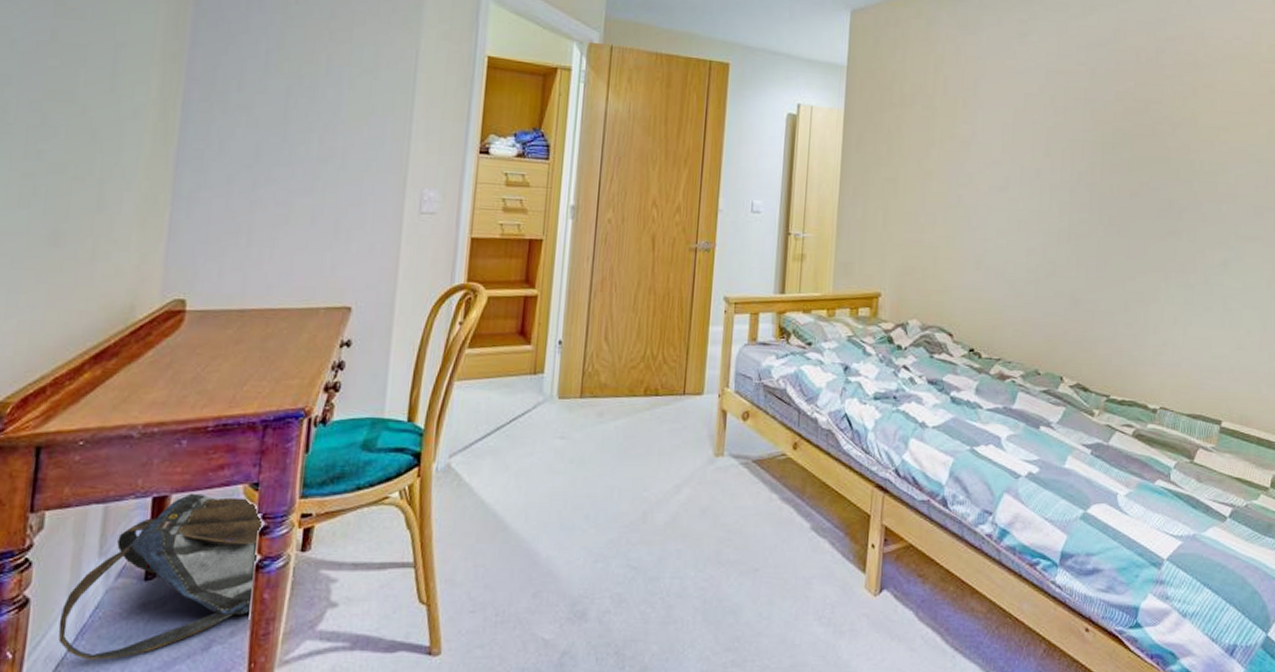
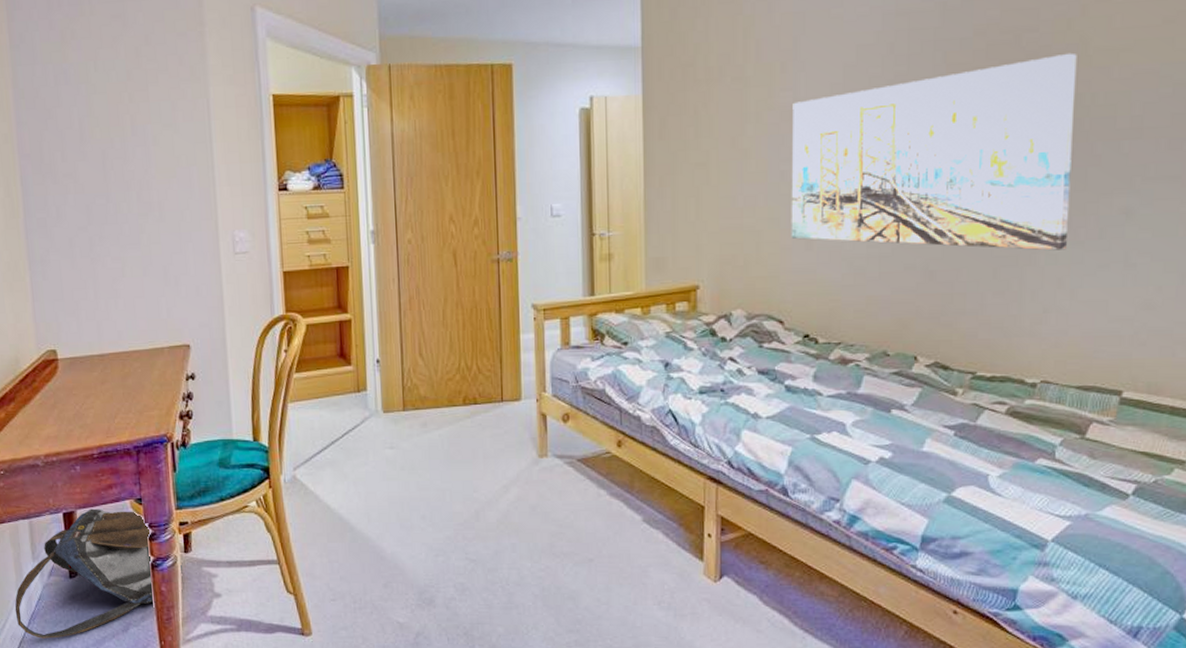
wall art: none [963,125,1190,291] -> present [791,53,1077,251]

